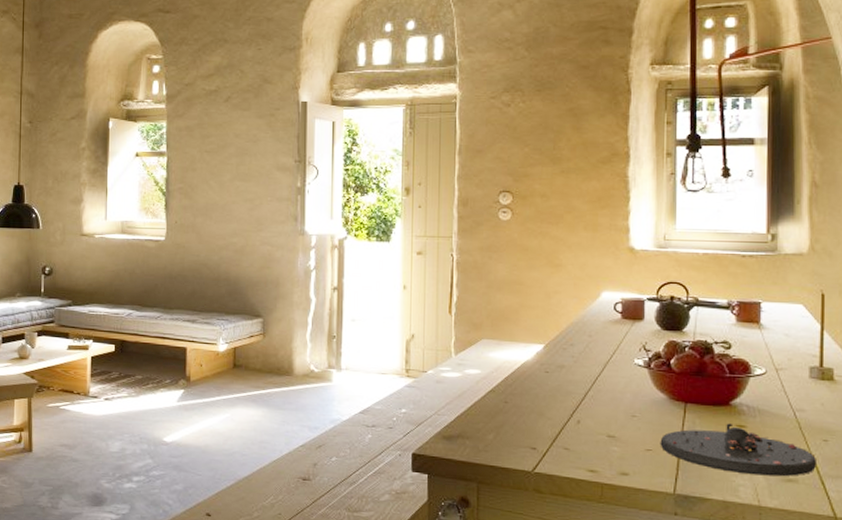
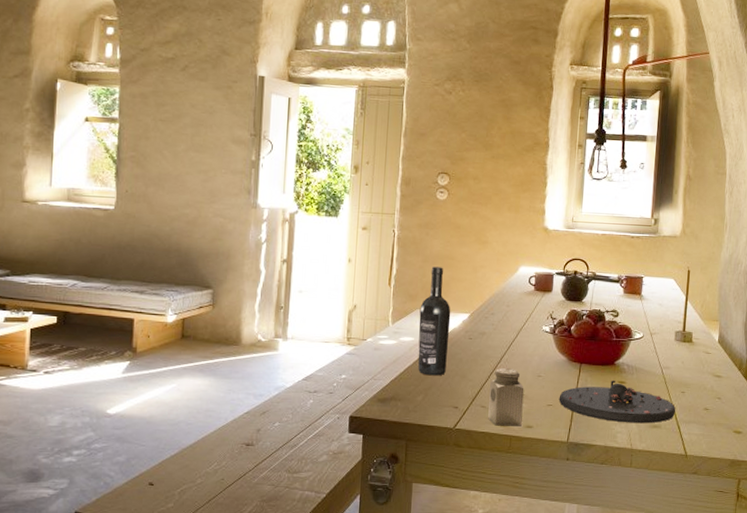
wine bottle: none [485,293,522,413] -> present [418,267,451,376]
salt shaker: none [572,406,616,473] -> present [488,368,524,426]

